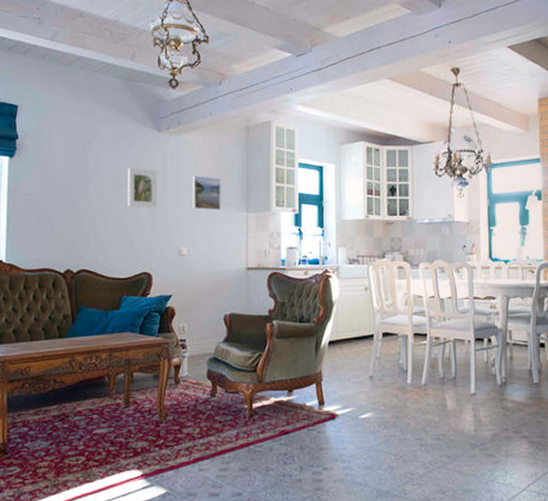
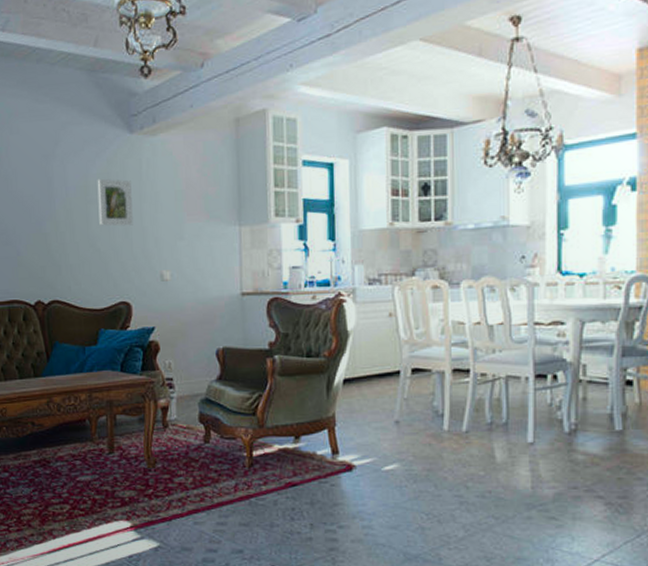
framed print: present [192,176,221,211] -> none [173,184,208,225]

